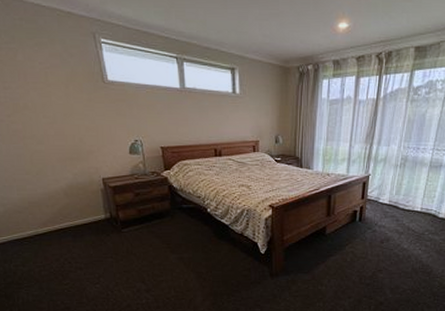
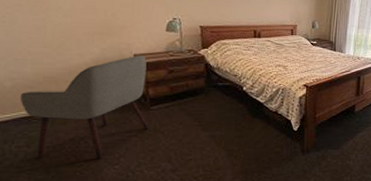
chair: none [11,179,123,279] -> present [19,55,149,160]

